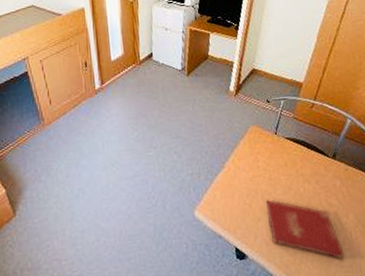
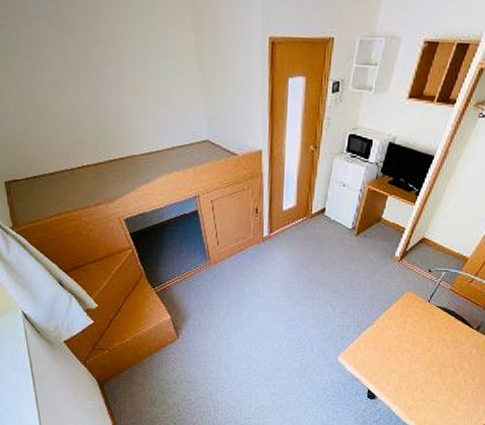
book: present [266,200,345,260] -> none [401,356,462,410]

